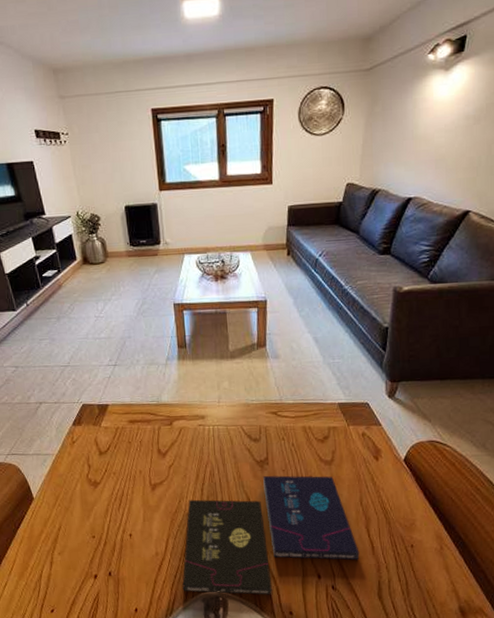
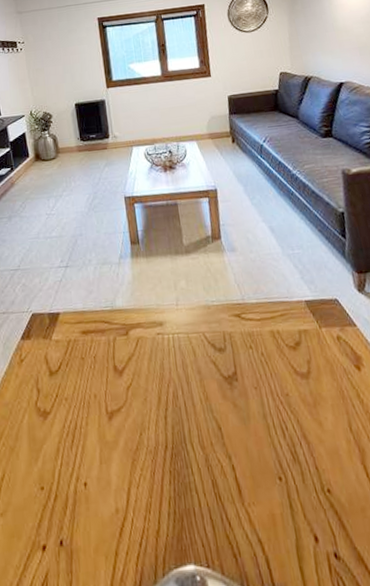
music album box set: present [182,475,360,595] -> none [149,393,361,571]

